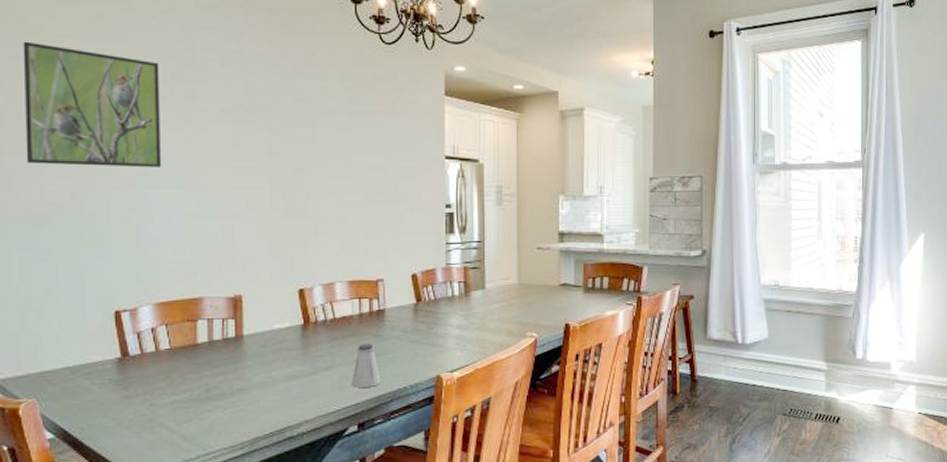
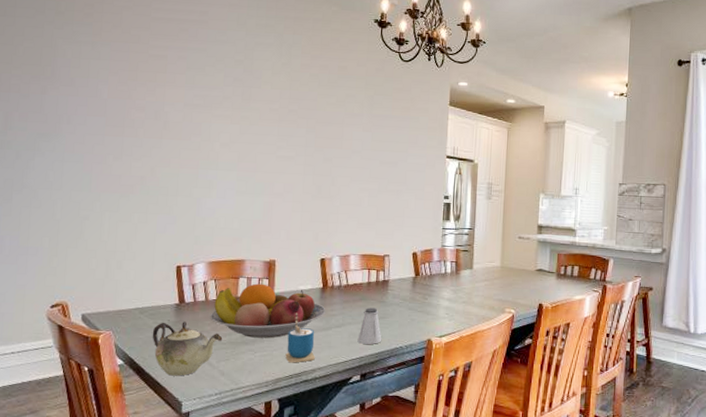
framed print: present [23,41,162,168] -> none [120,49,225,153]
teapot: none [89,379,182,447] -> present [152,322,223,376]
fruit bowl: none [163,325,310,392] -> present [210,283,326,338]
cup: none [263,357,300,418] -> present [285,312,315,363]

